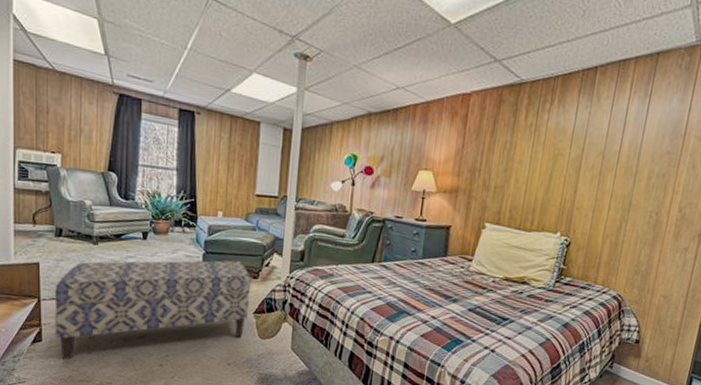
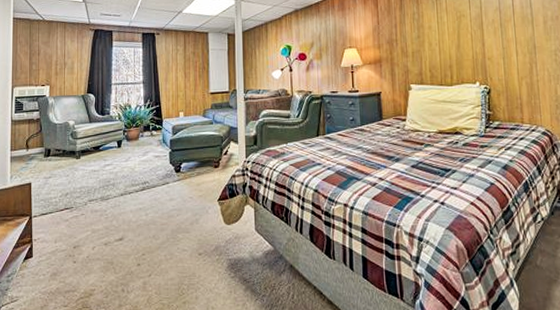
bench: present [54,260,251,360] -> none [43,153,214,273]

